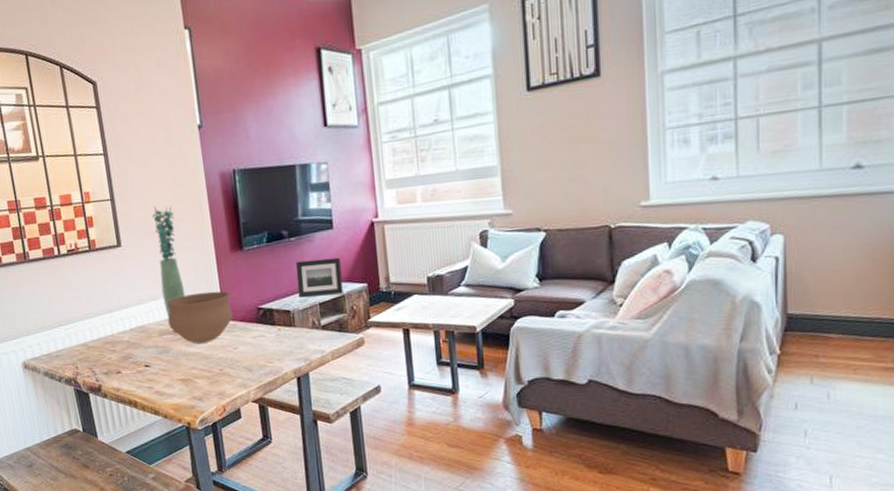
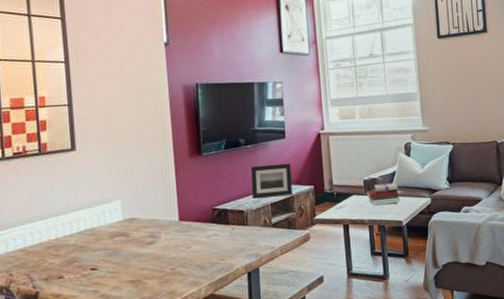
vase: present [152,206,186,332] -> none [112,113,141,234]
bowl: present [166,291,233,344] -> none [119,193,188,245]
books: none [430,280,474,308] -> present [366,183,400,206]

